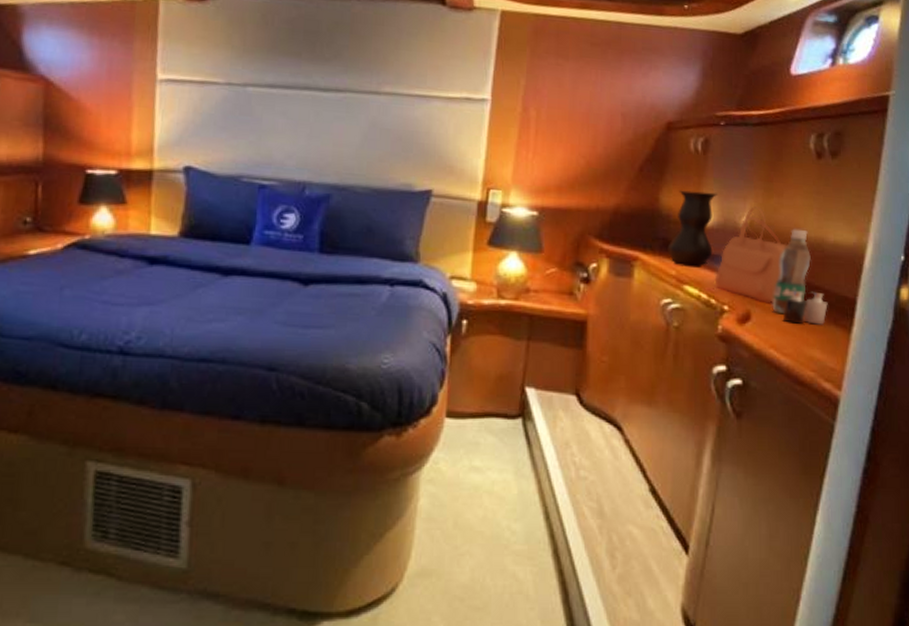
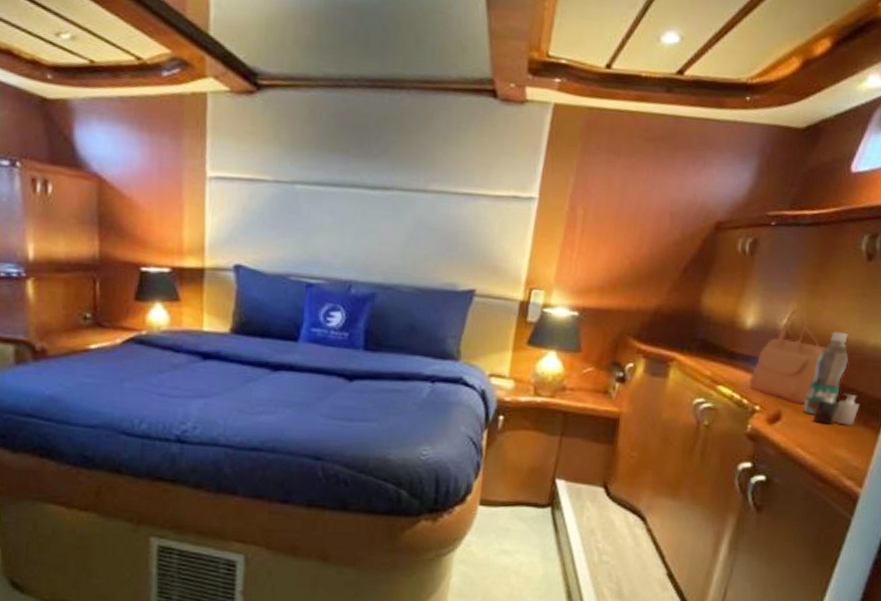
vase: present [667,190,717,269] -> none [705,291,761,370]

